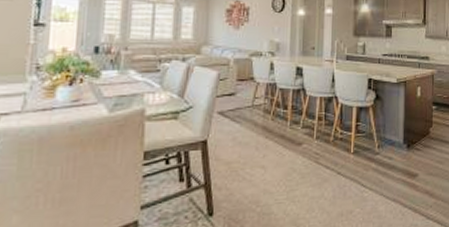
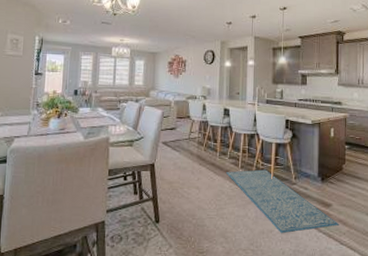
rug: none [298,139,426,214] -> present [226,169,340,234]

